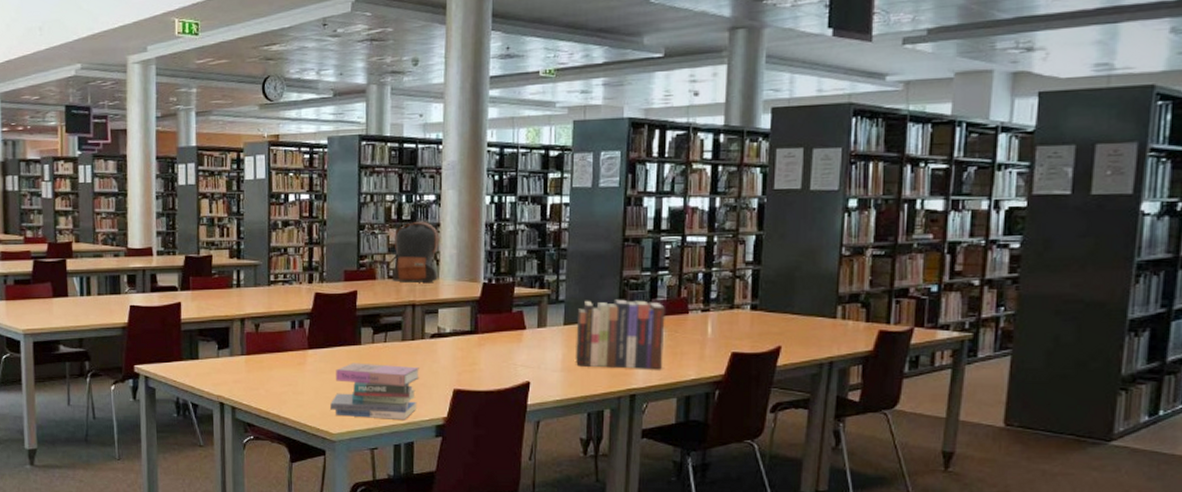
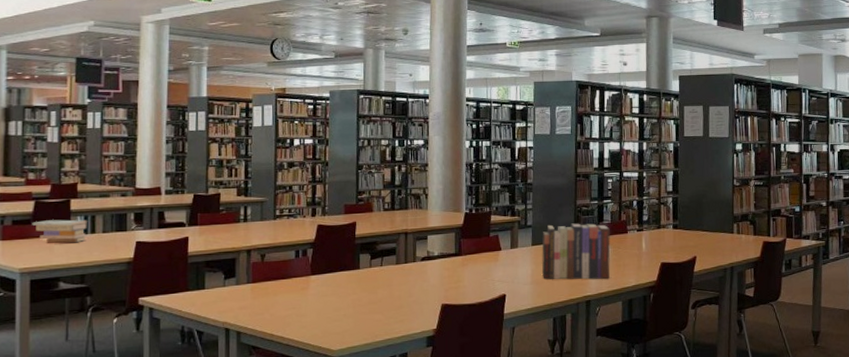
books: none [32,280,83,306] -> present [32,219,87,244]
books: present [330,363,419,421] -> none [332,285,412,334]
backpack: present [392,218,440,283] -> none [387,159,428,214]

